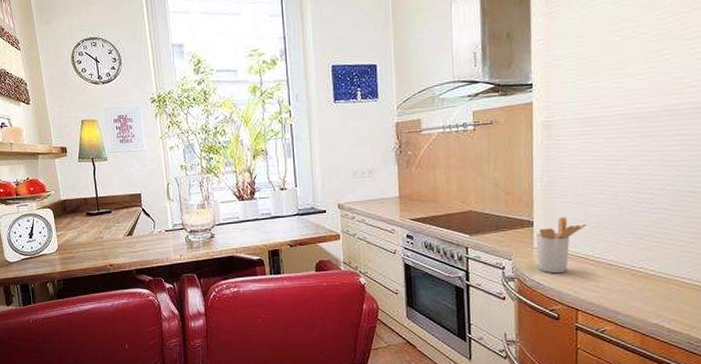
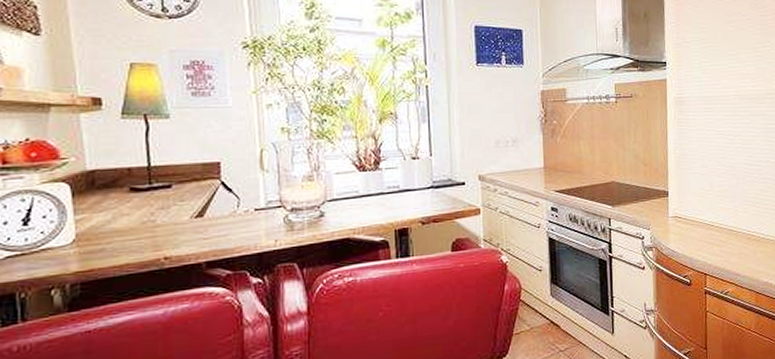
utensil holder: present [536,217,587,274] -> none [670,187,712,241]

